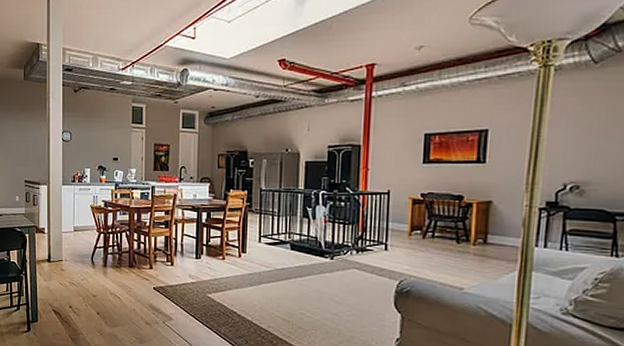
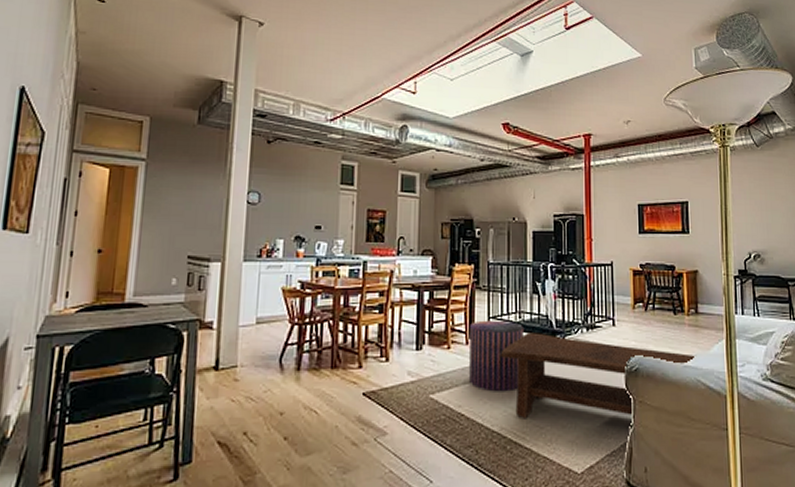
stool: none [241,238,294,299] -> present [469,320,525,392]
coffee table: none [270,251,480,332] -> present [500,333,697,419]

